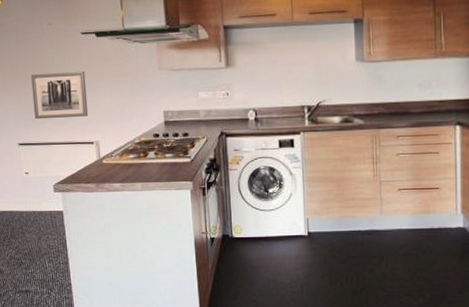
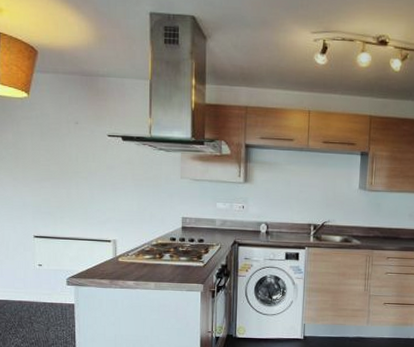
wall art: present [31,71,89,120] -> none [52,169,109,215]

